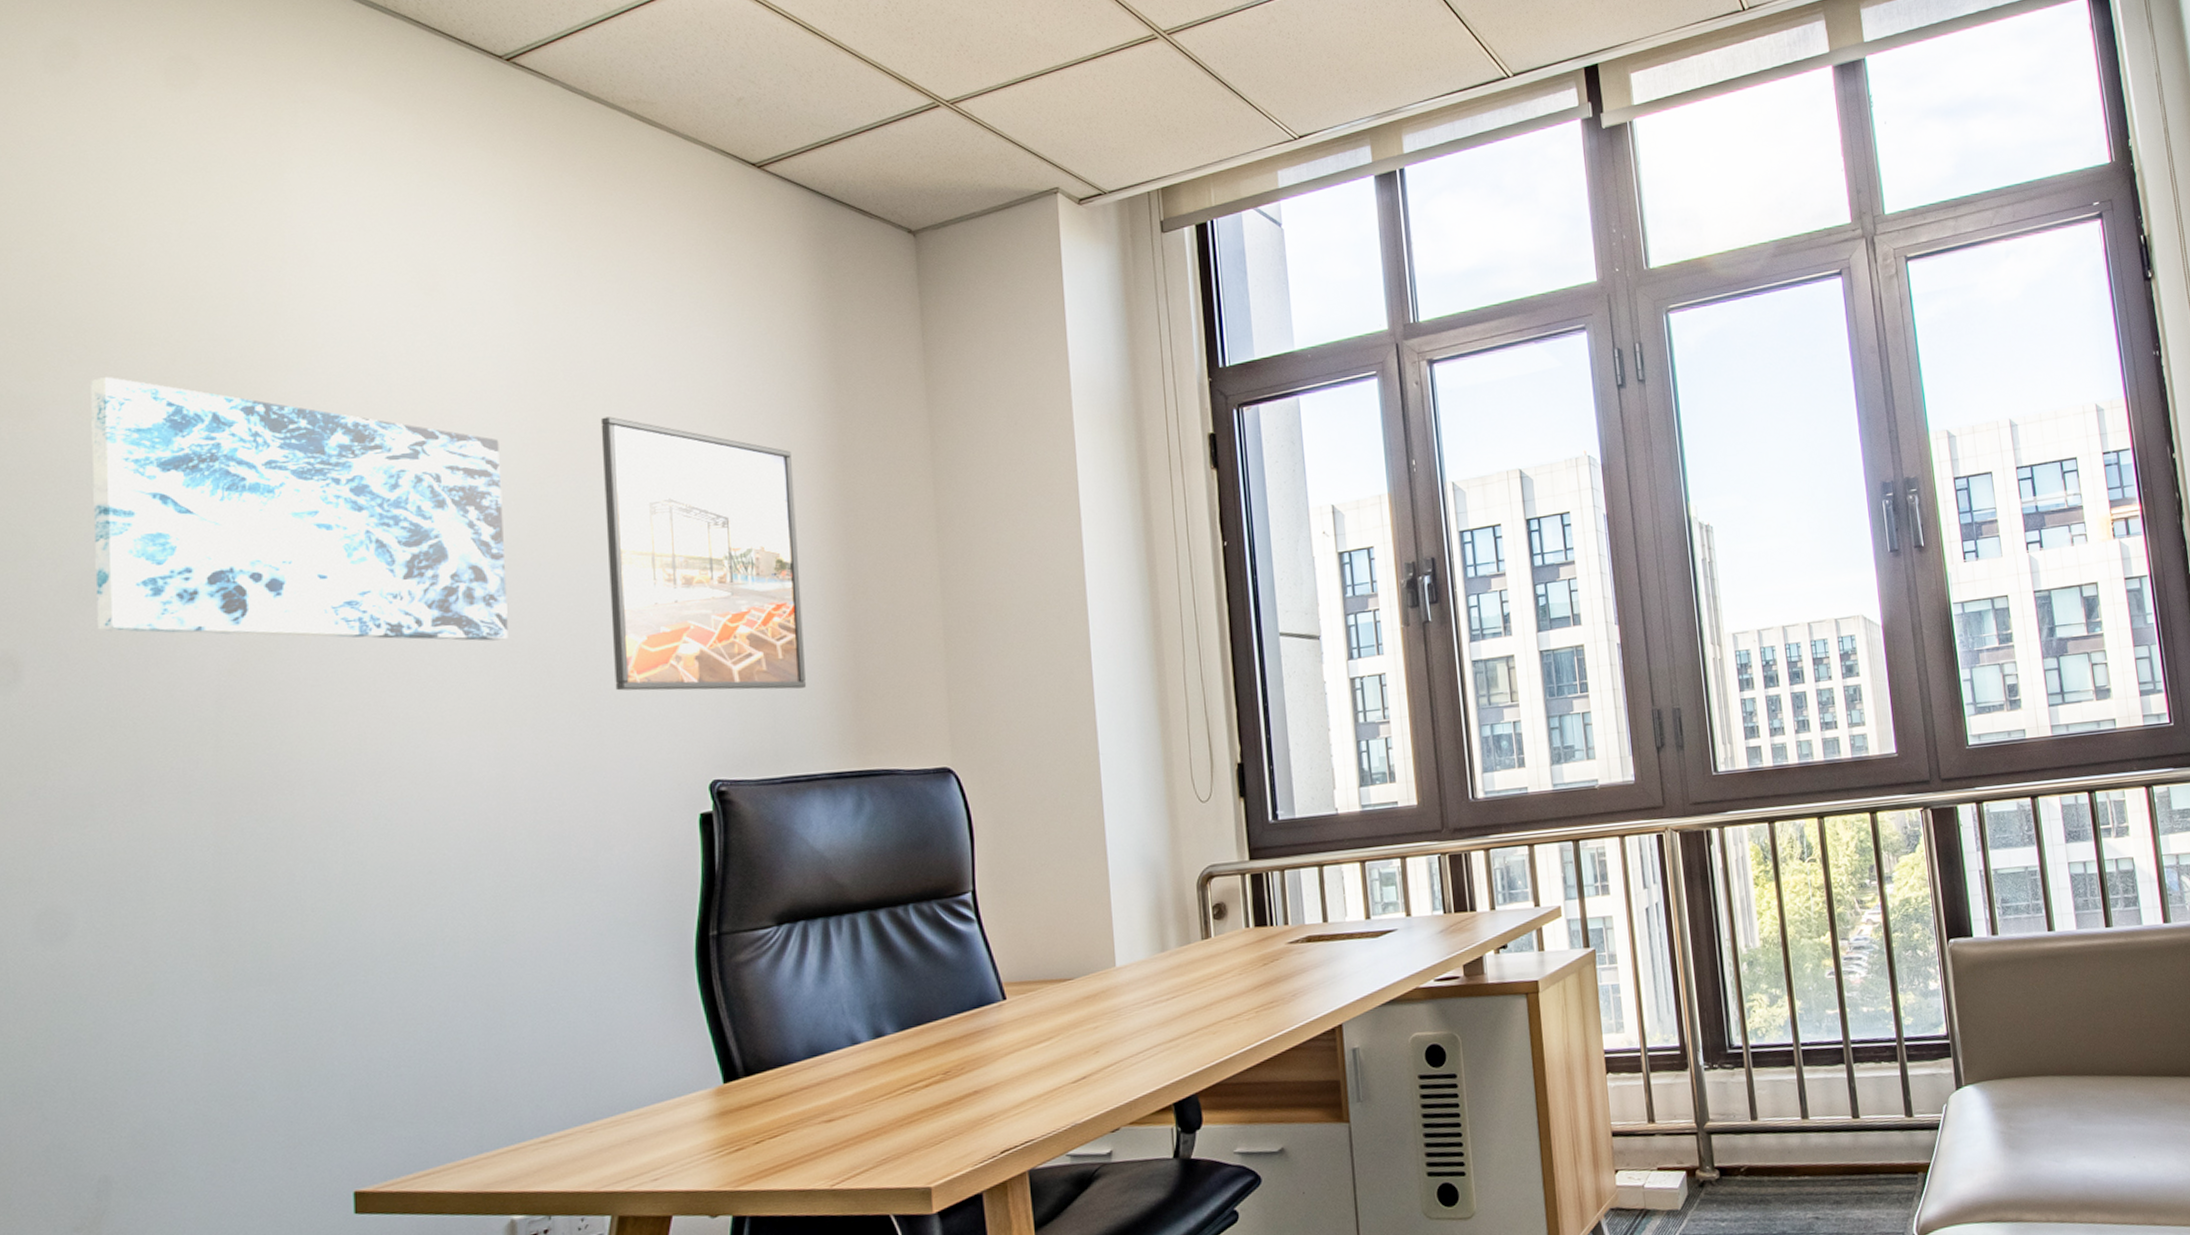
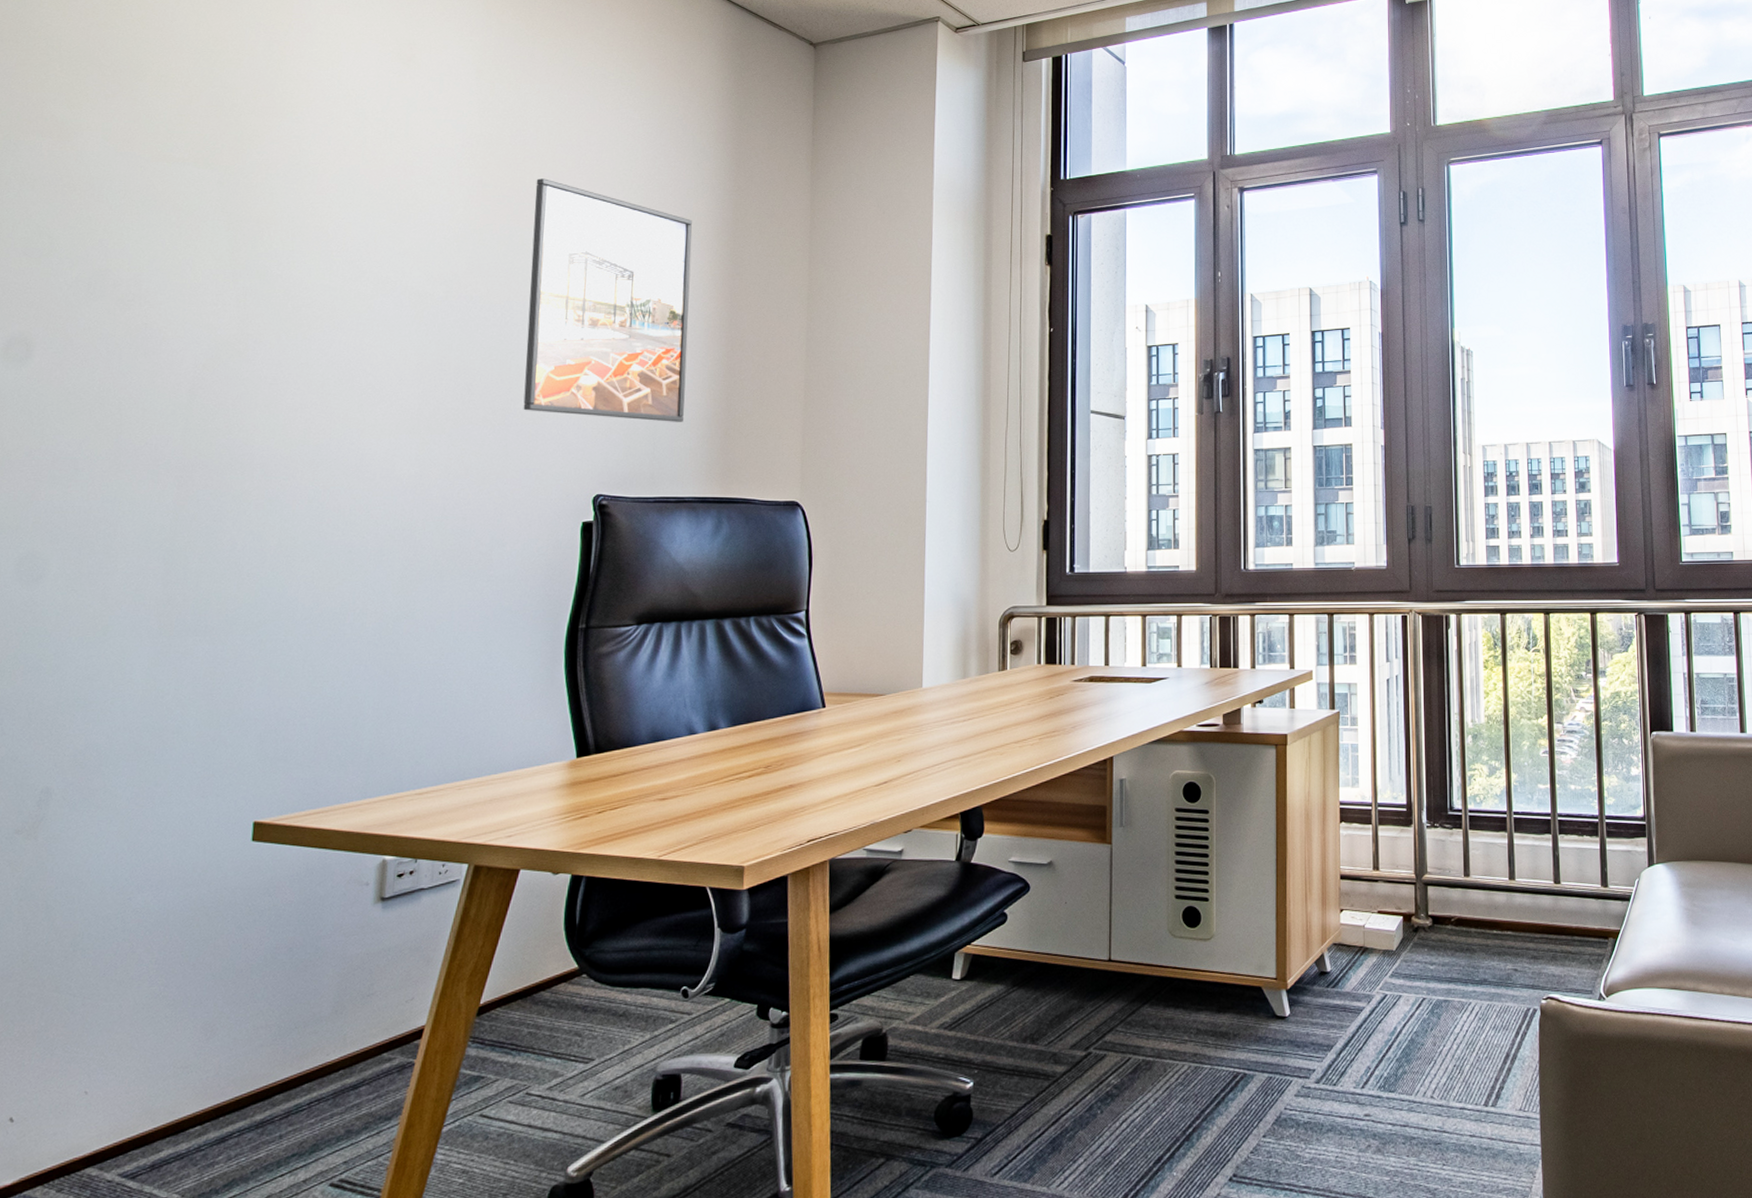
wall art: present [91,377,508,641] -> none [100,111,450,359]

